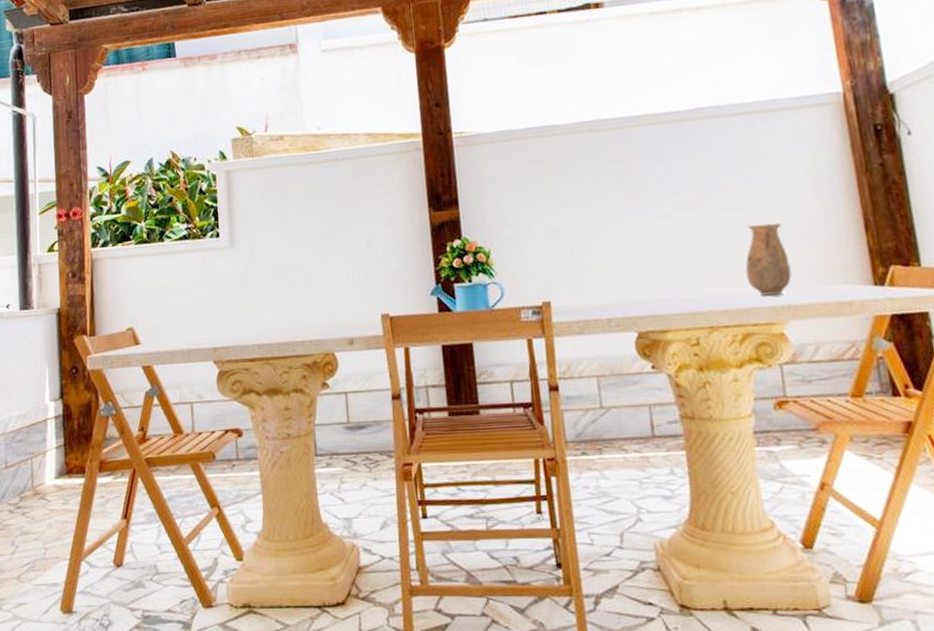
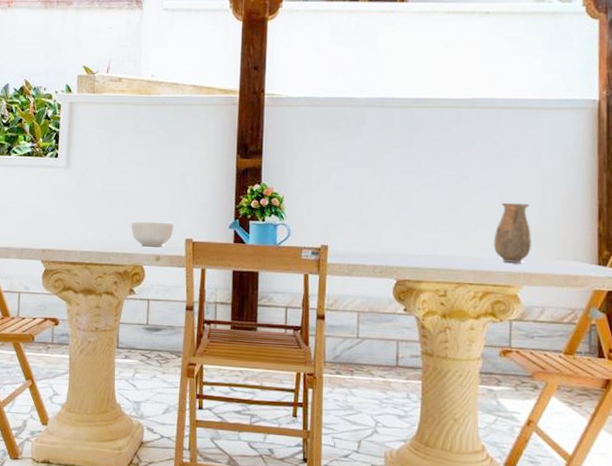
bowl: none [314,298,366,330] -> present [131,222,174,247]

